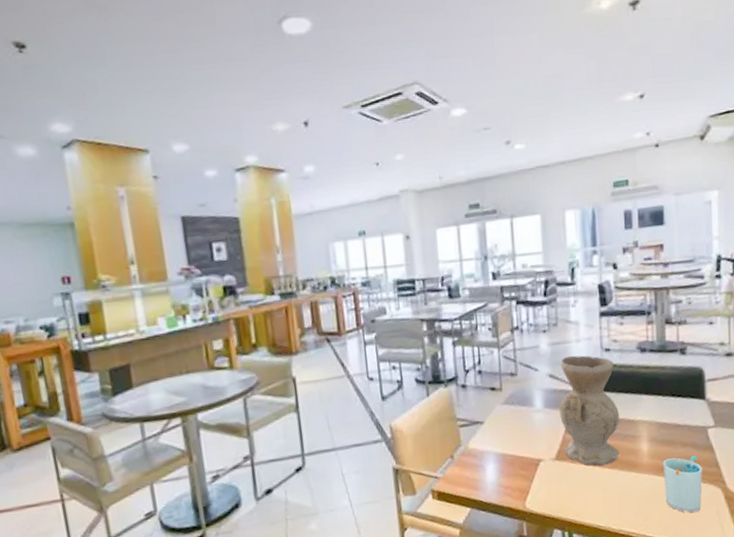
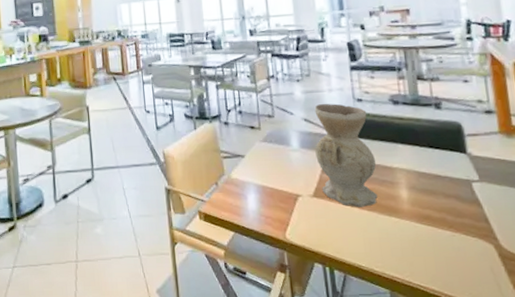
cup: present [662,456,702,514] -> none [424,208,472,267]

